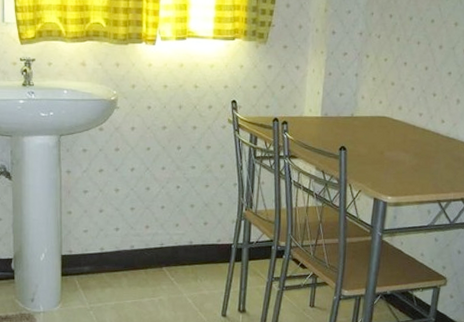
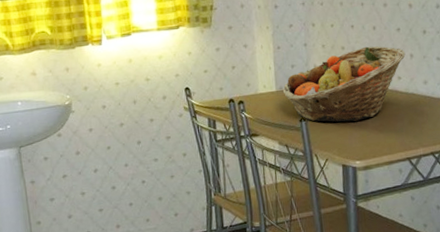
fruit basket: none [327,85,453,158] -> present [282,46,406,122]

